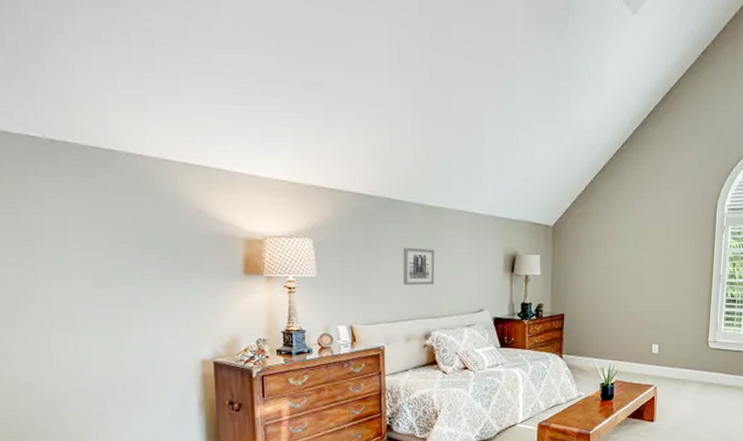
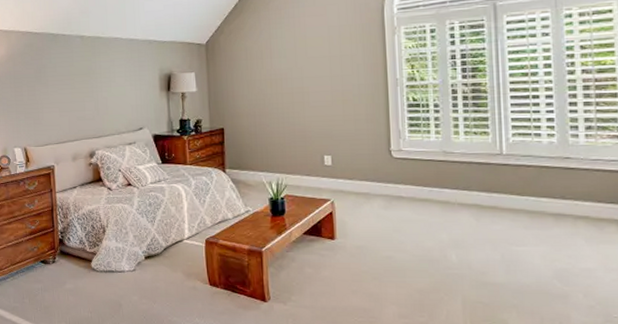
wall art: present [403,247,435,285] -> none [67,75,97,109]

